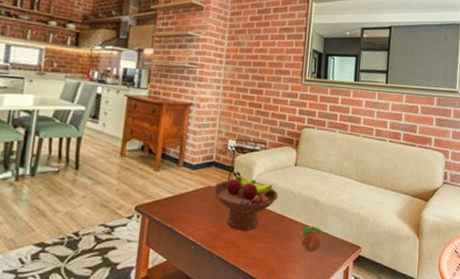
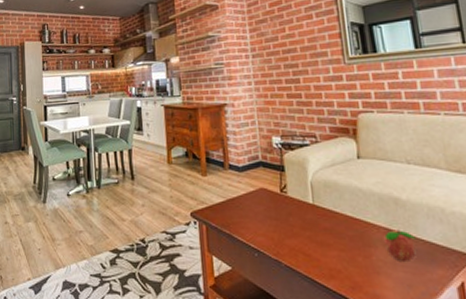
fruit bowl: present [212,171,278,231] -> none [264,170,344,236]

